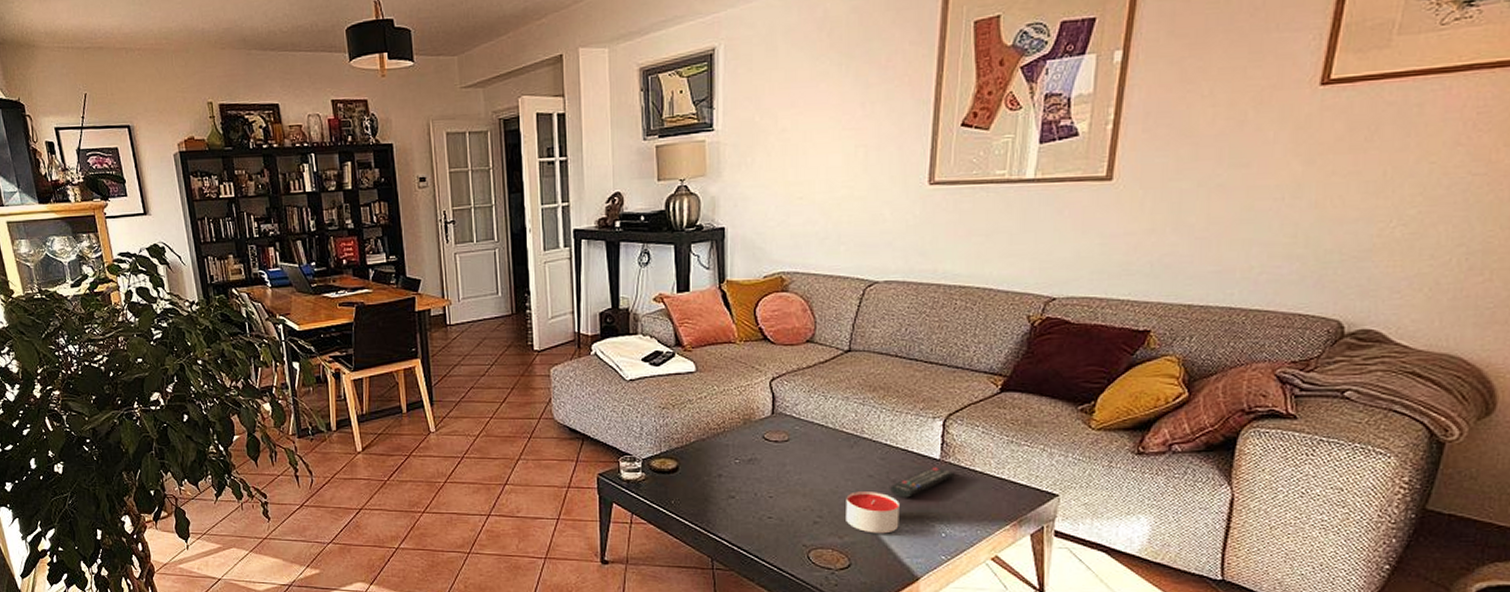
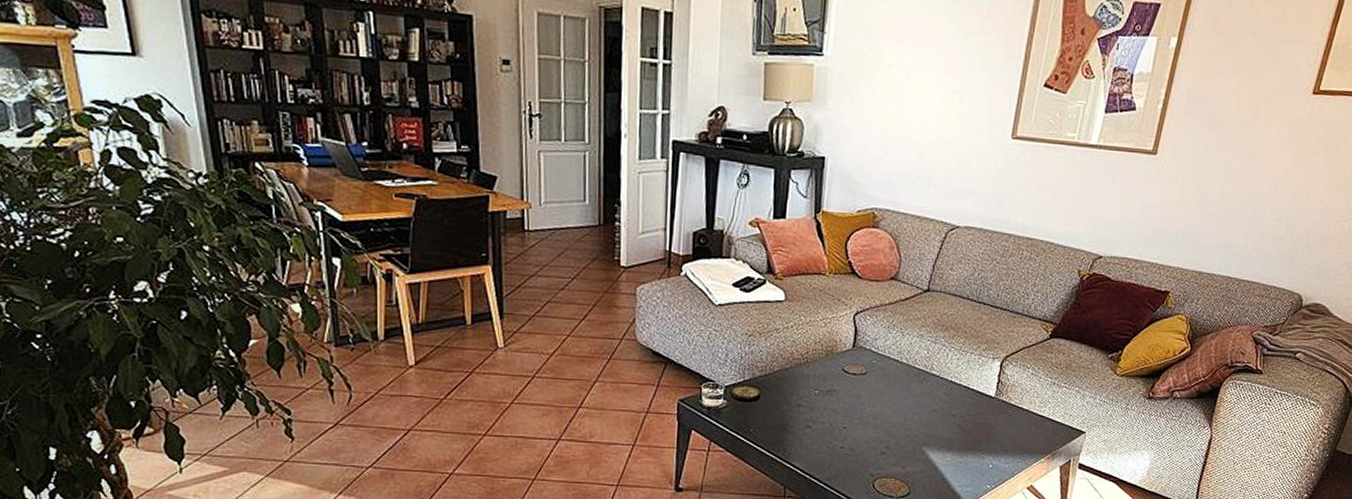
candle: present [846,491,900,534] -> none [910,424,957,464]
remote control: present [890,467,955,498] -> none [950,404,1006,432]

